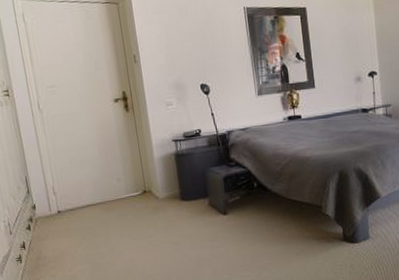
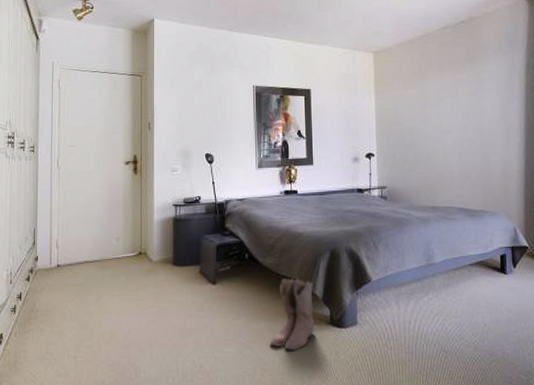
boots: none [286,202,329,269] -> present [269,278,315,350]

